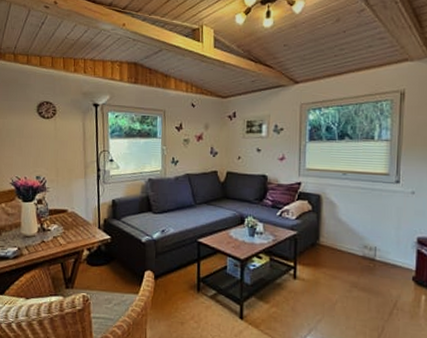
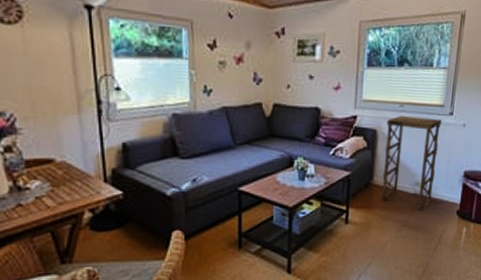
pedestal table: none [328,182,388,273] -> present [380,115,442,211]

